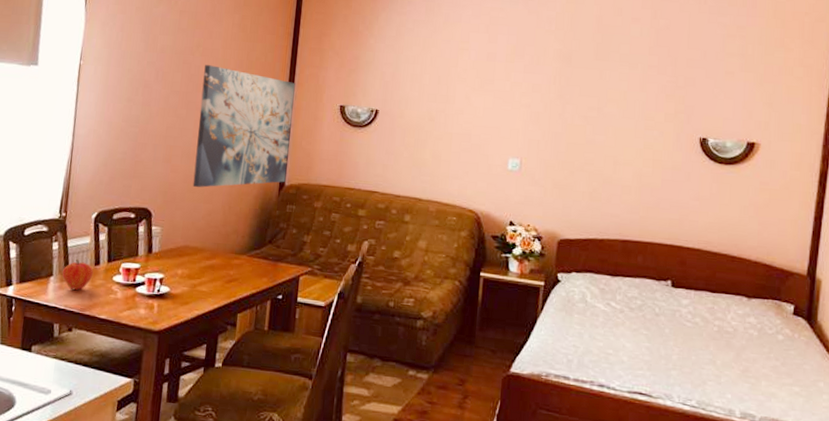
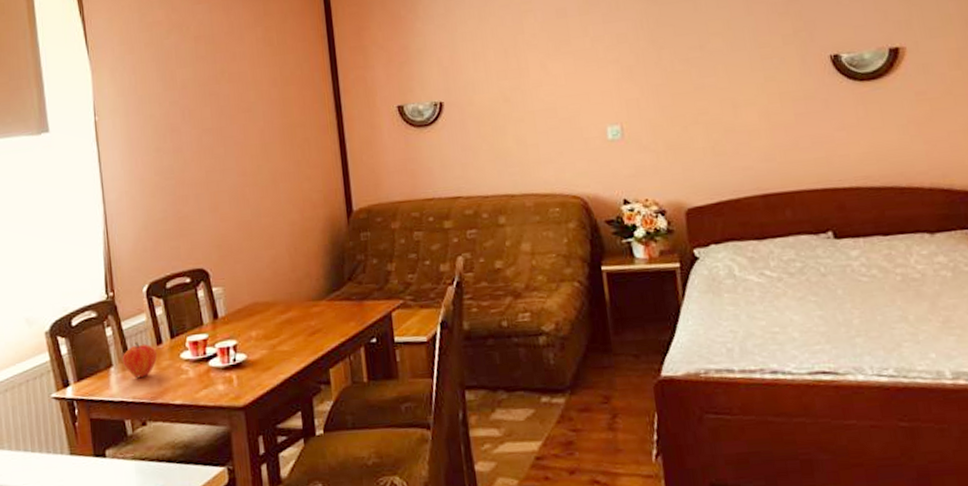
wall art: present [192,65,295,188] -> none [234,90,353,234]

